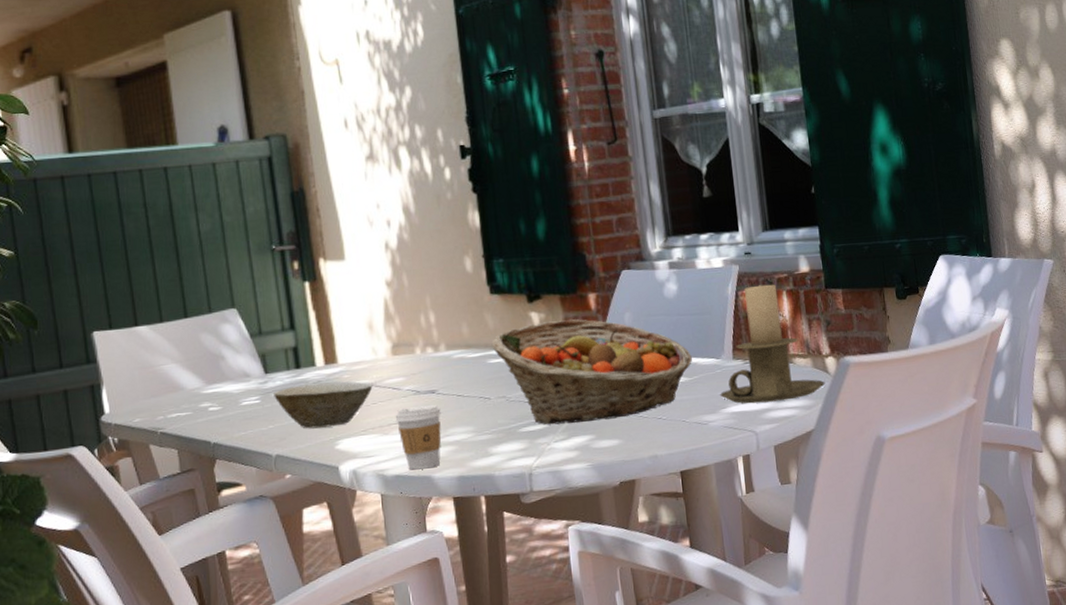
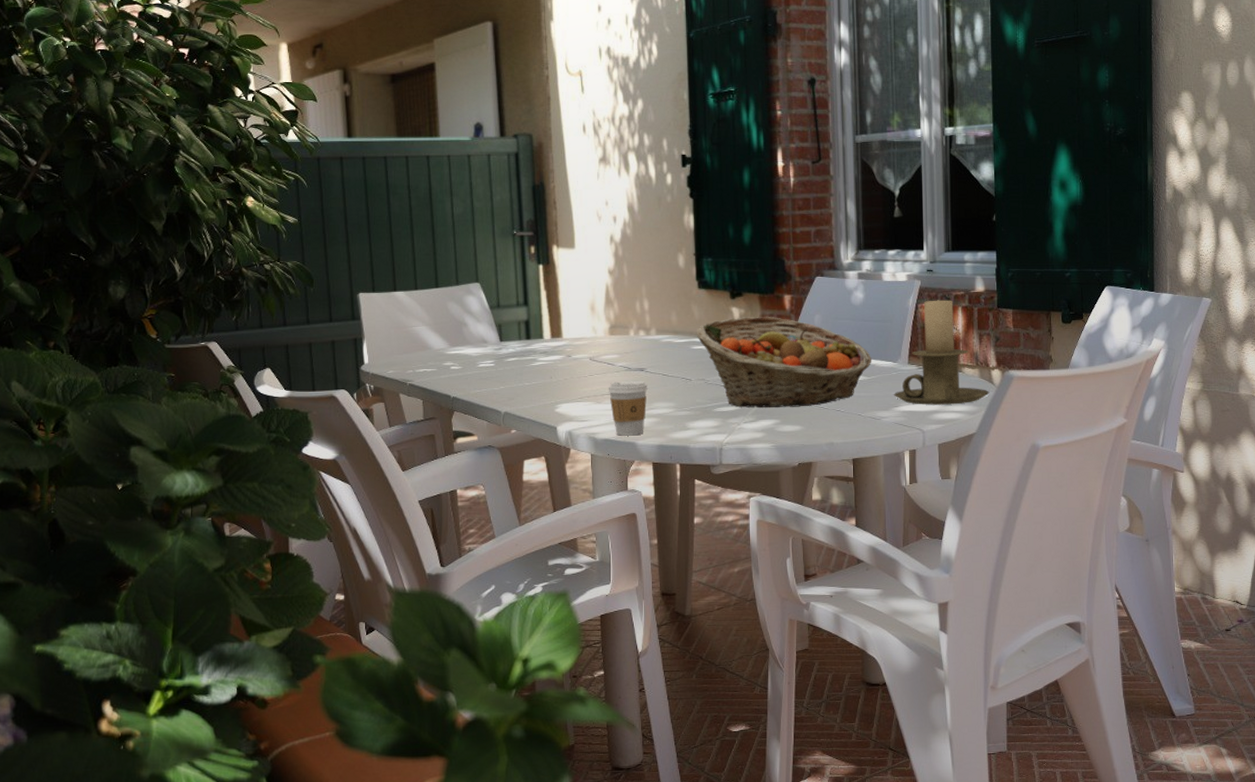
bowl: present [274,381,373,429] -> none [506,354,591,392]

